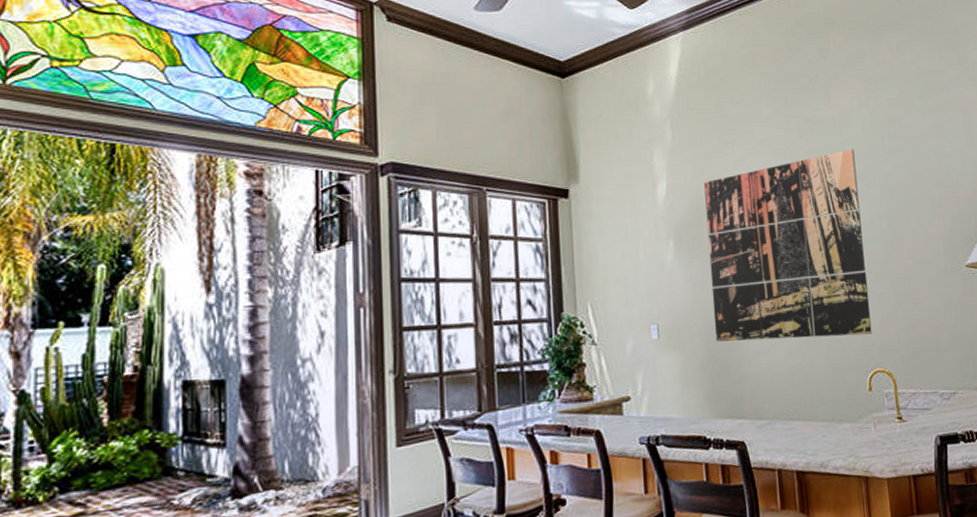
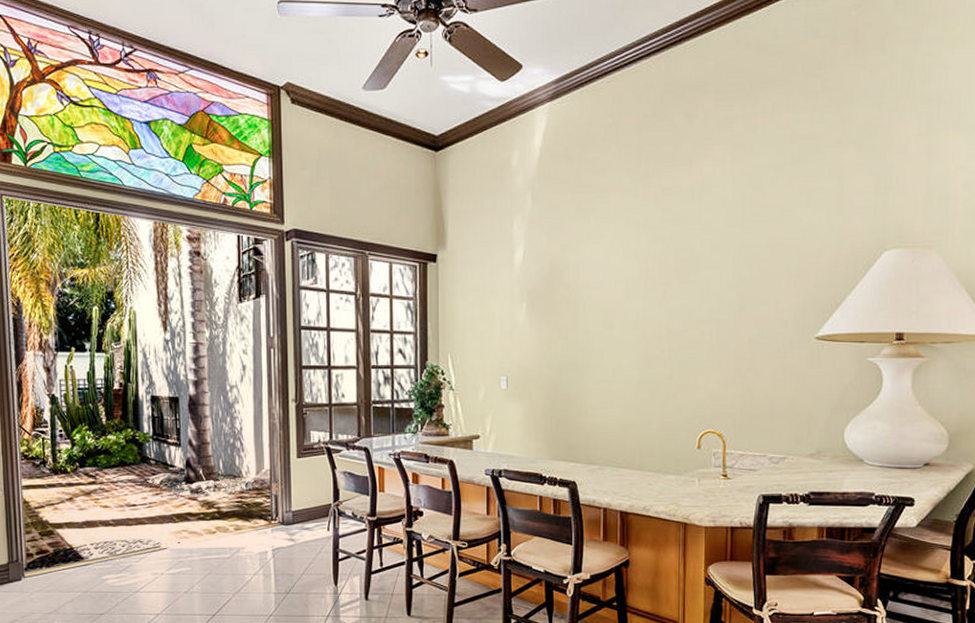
wall art: present [704,149,872,342] -> none [557,218,711,398]

